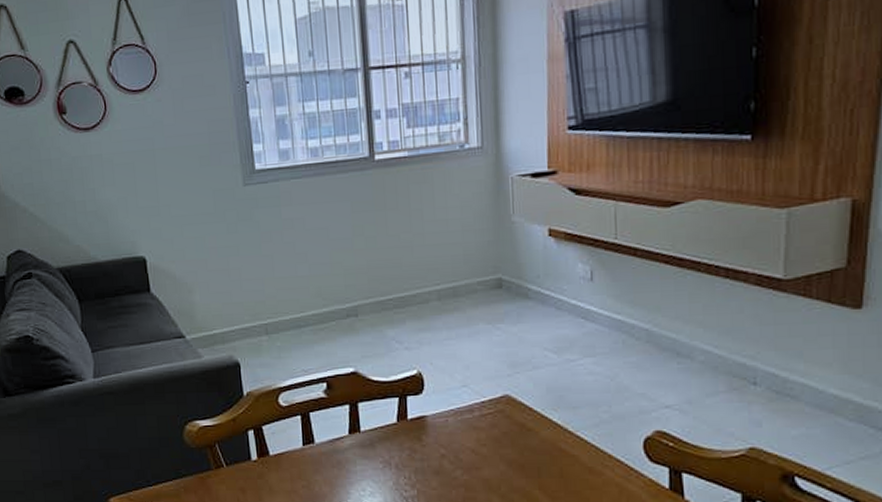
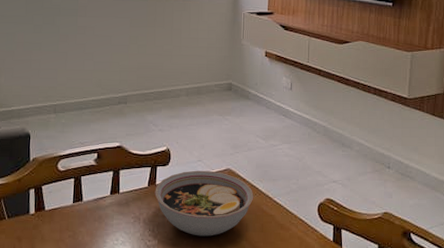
bowl: none [407,398,547,485] -> present [155,170,254,236]

